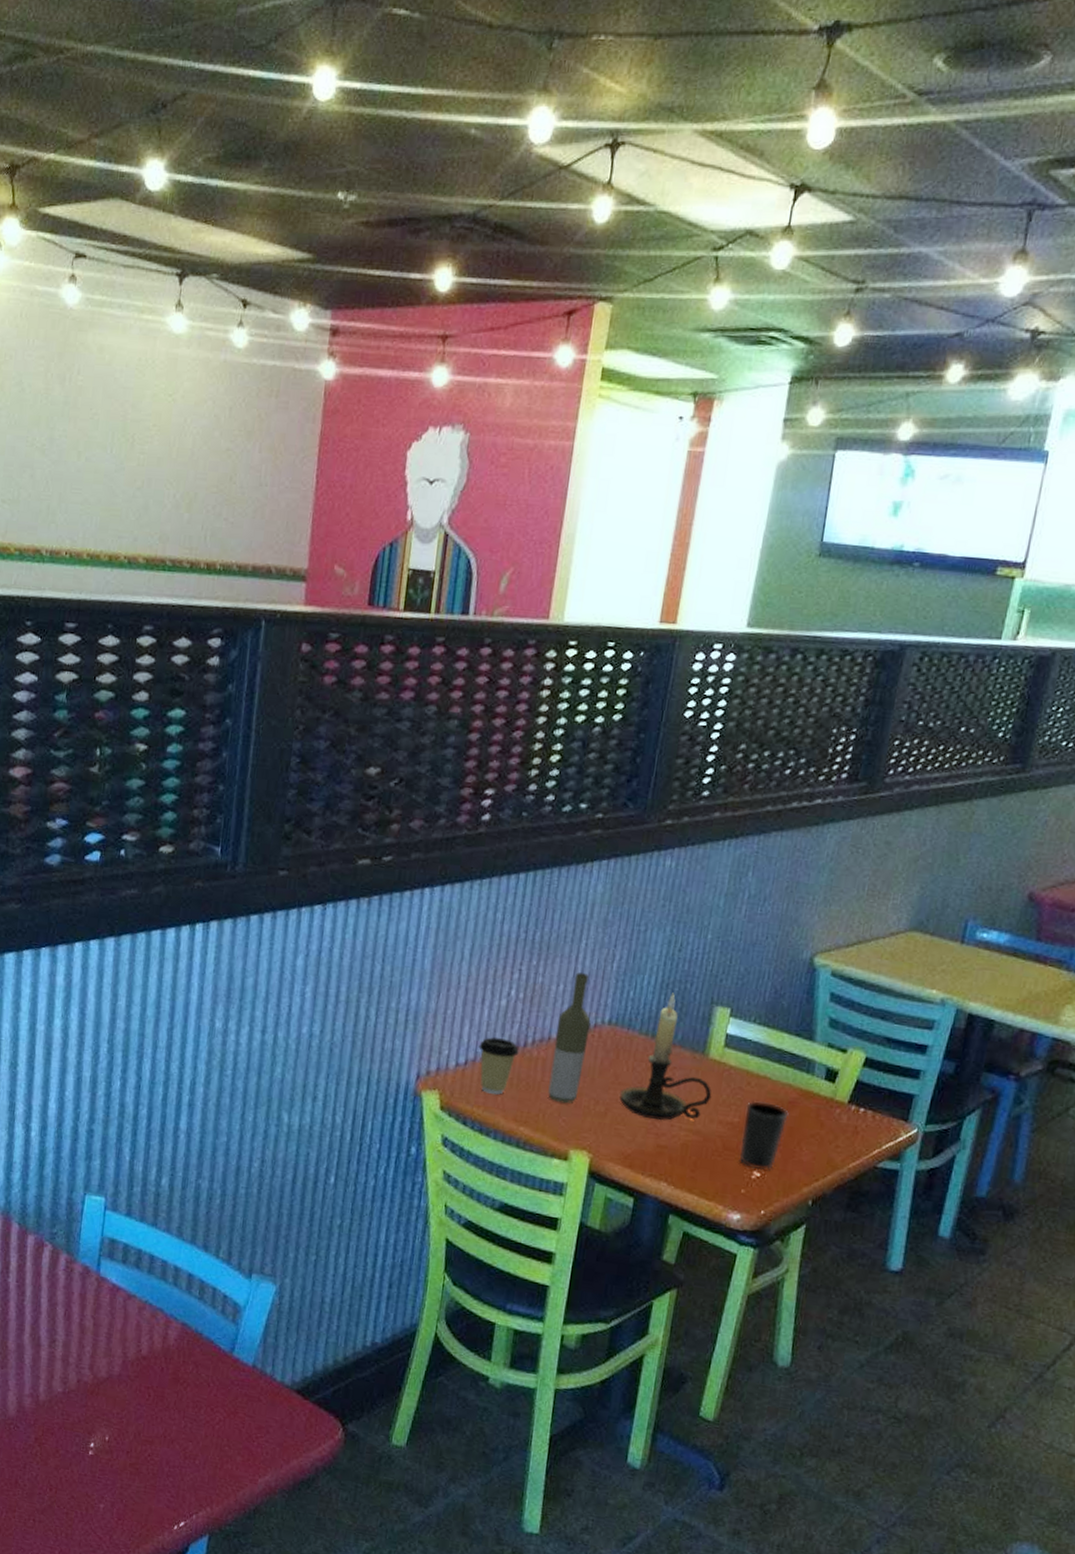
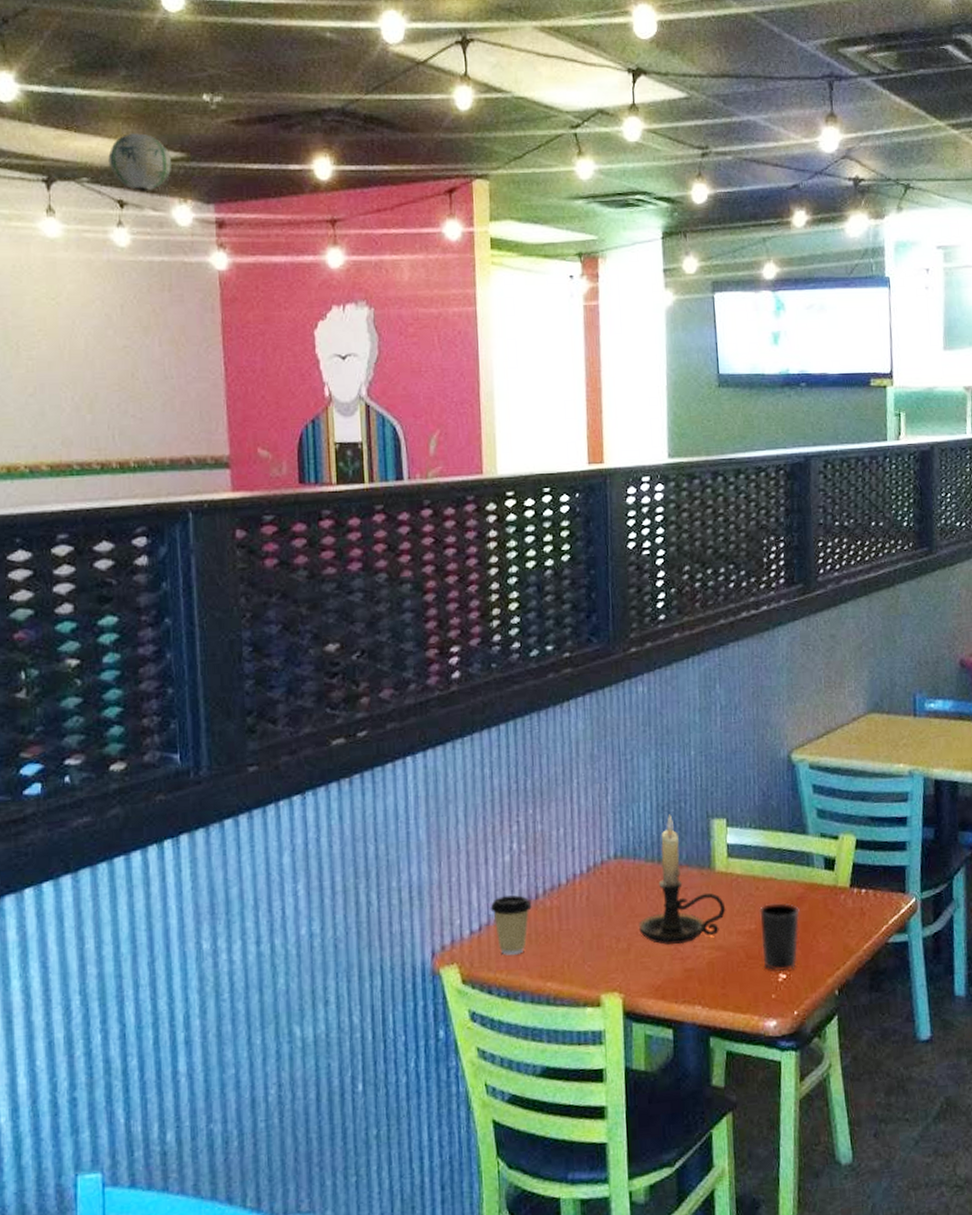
paper lantern: none [238,229,298,292] -> present [108,132,171,191]
bottle: present [548,972,591,1104] -> none [564,812,598,949]

